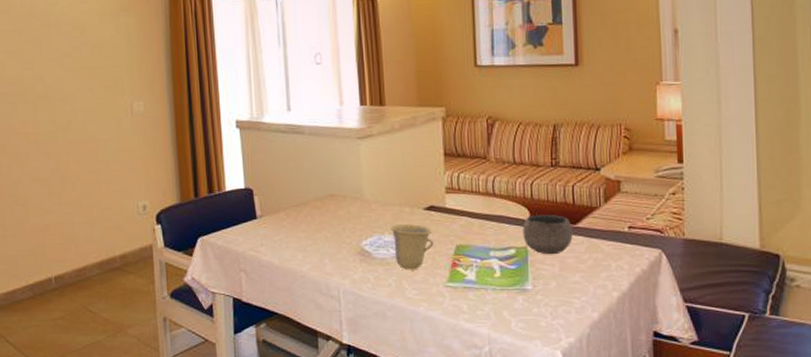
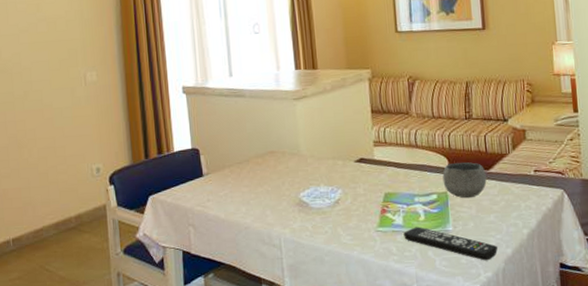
cup: present [390,223,434,270] -> none [325,175,364,218]
remote control: none [476,284,582,325] -> present [403,227,498,261]

